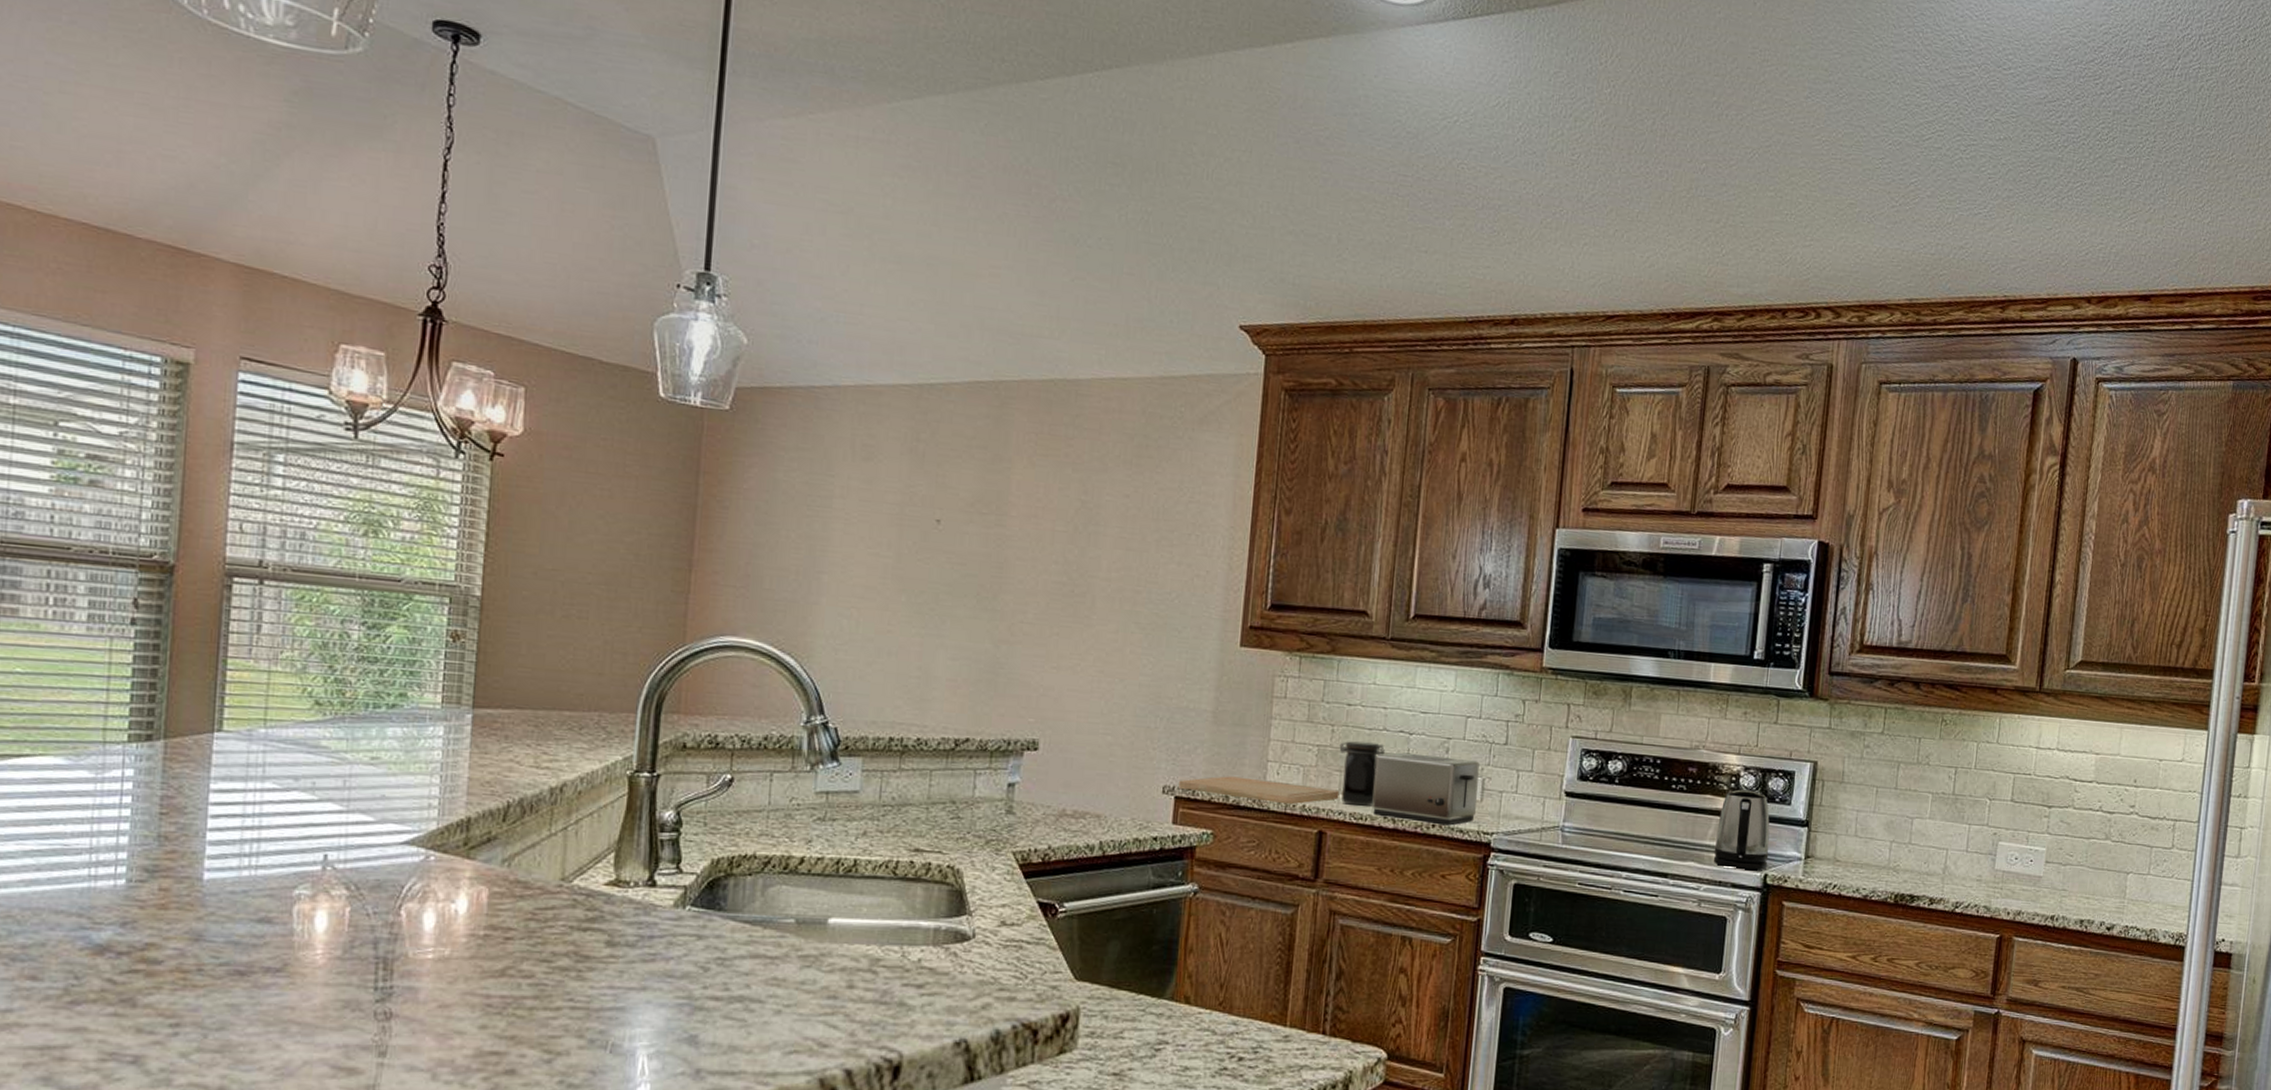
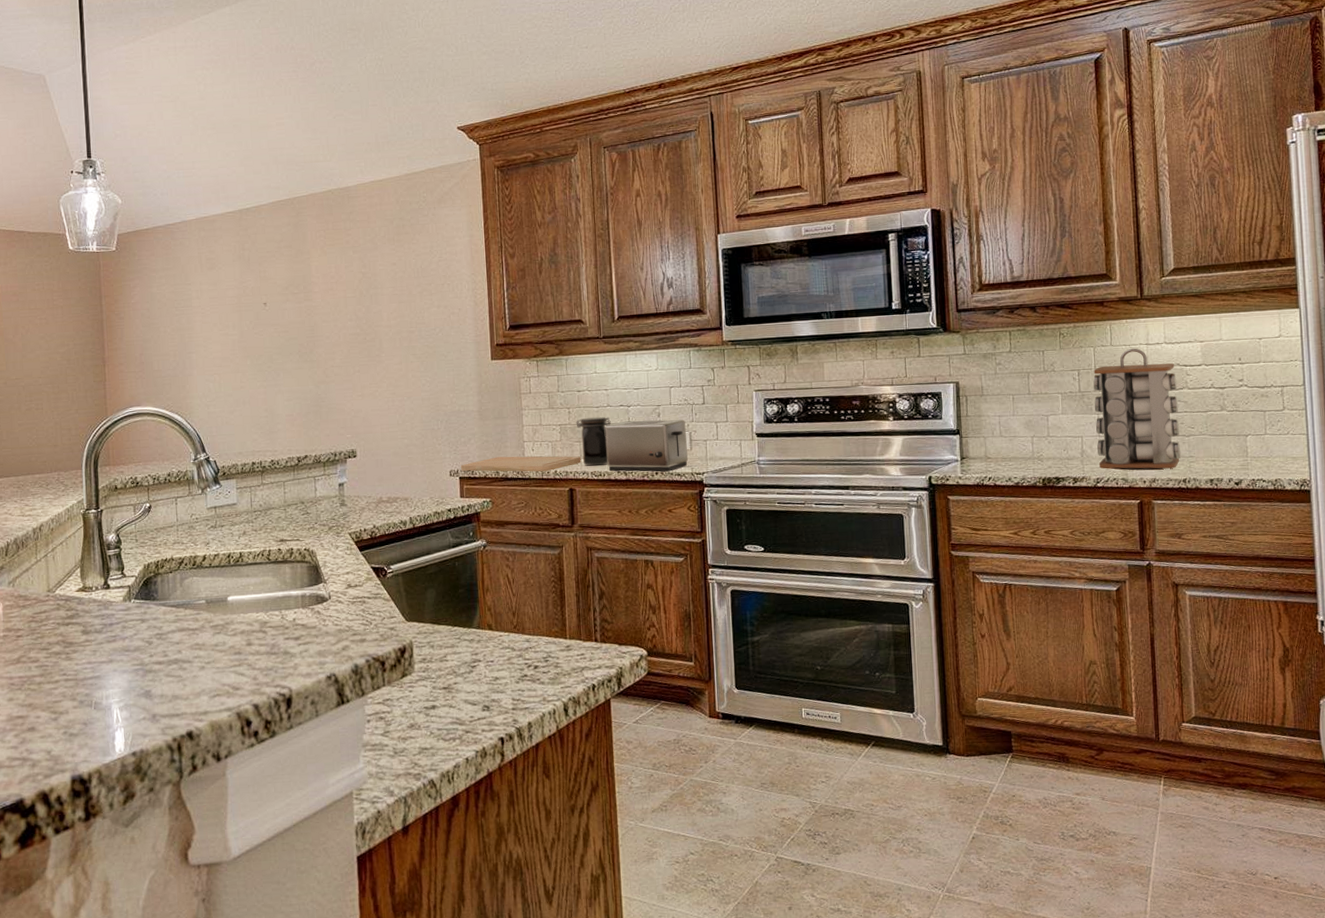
kettle: present [1713,789,1770,870] -> none [883,412,931,475]
spice rack: none [1961,750,2064,901] -> present [1093,348,1181,471]

